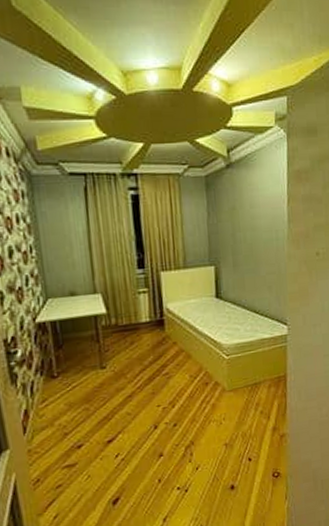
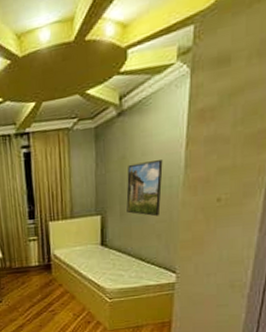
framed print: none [237,213,270,268] -> present [126,160,163,217]

